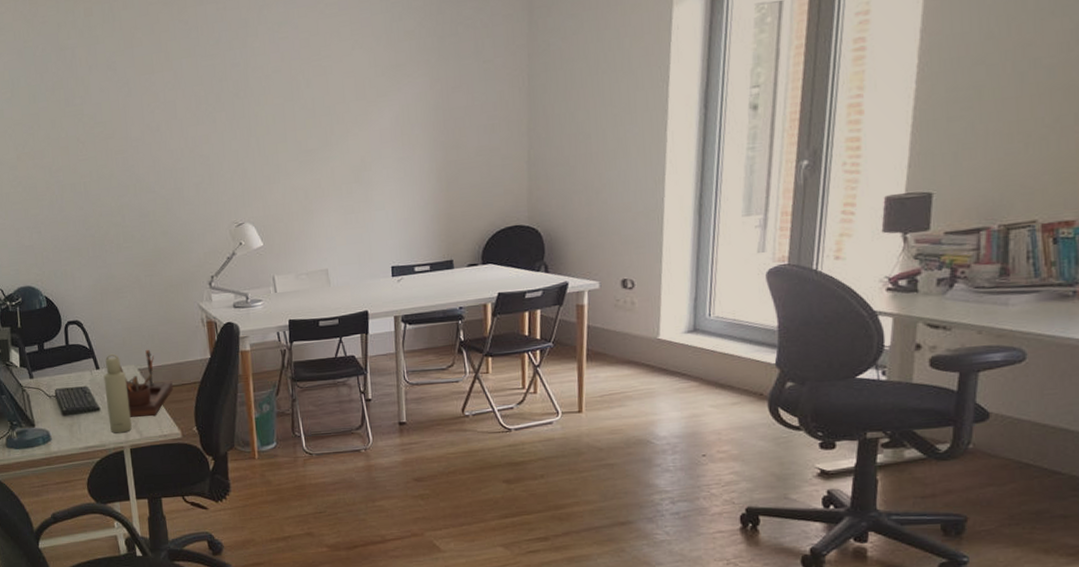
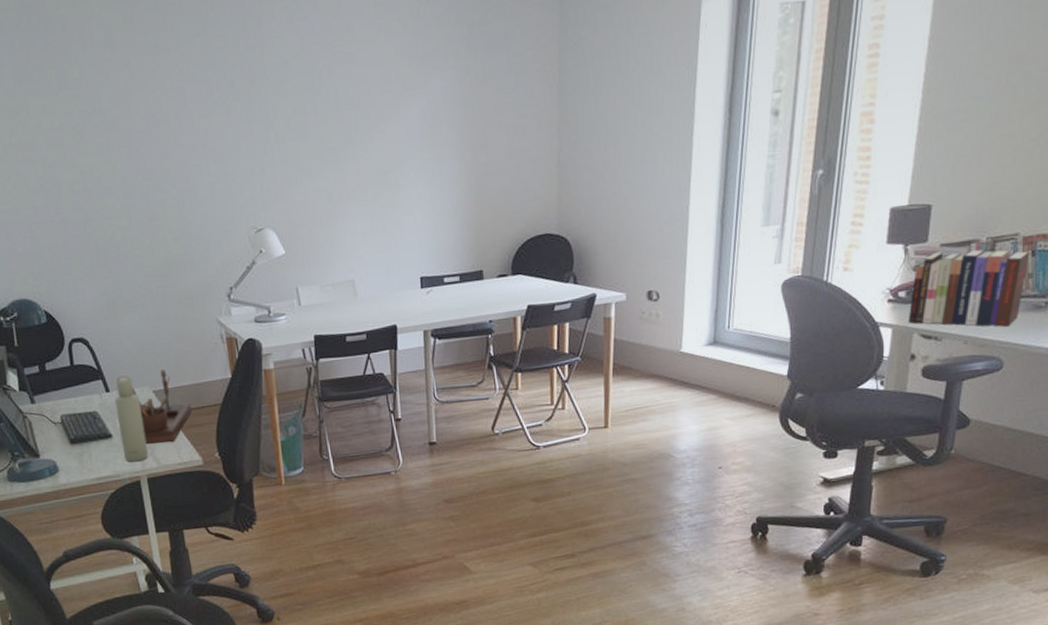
books: none [910,237,1051,317] -> present [908,249,1030,328]

